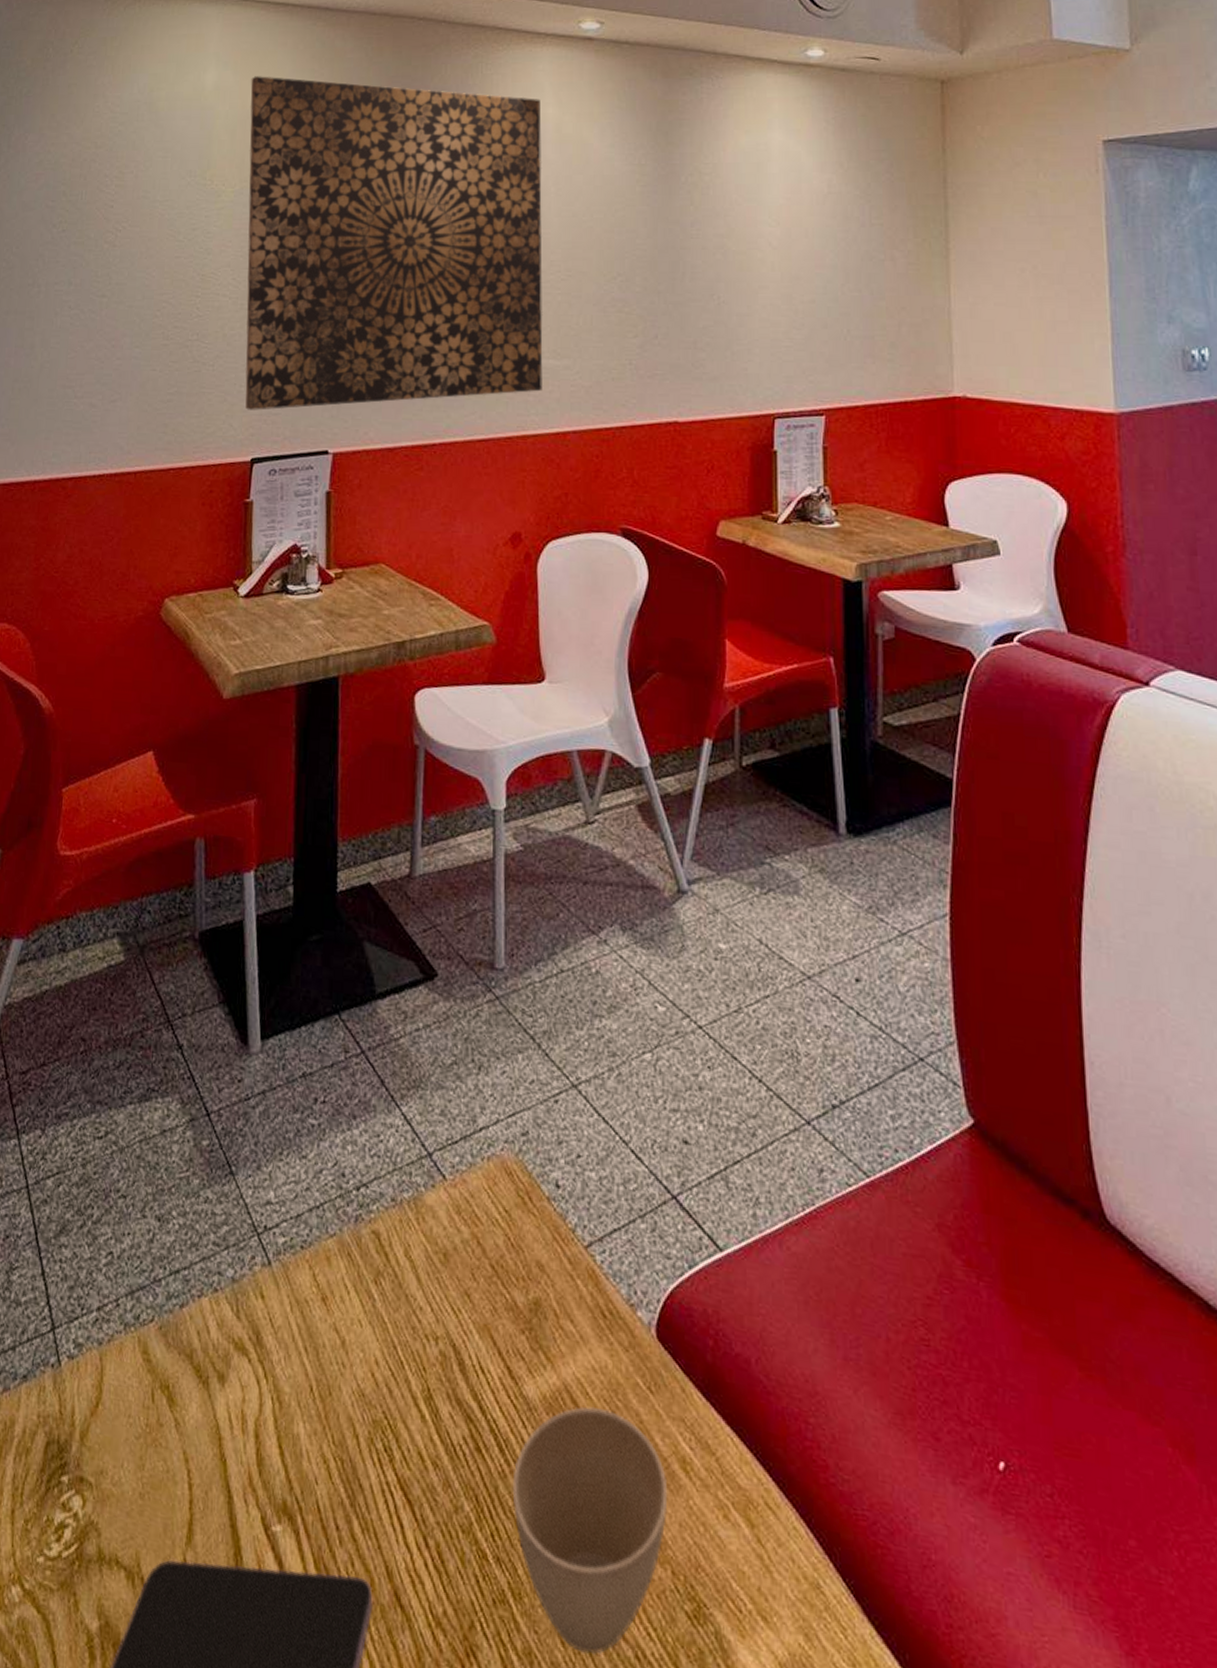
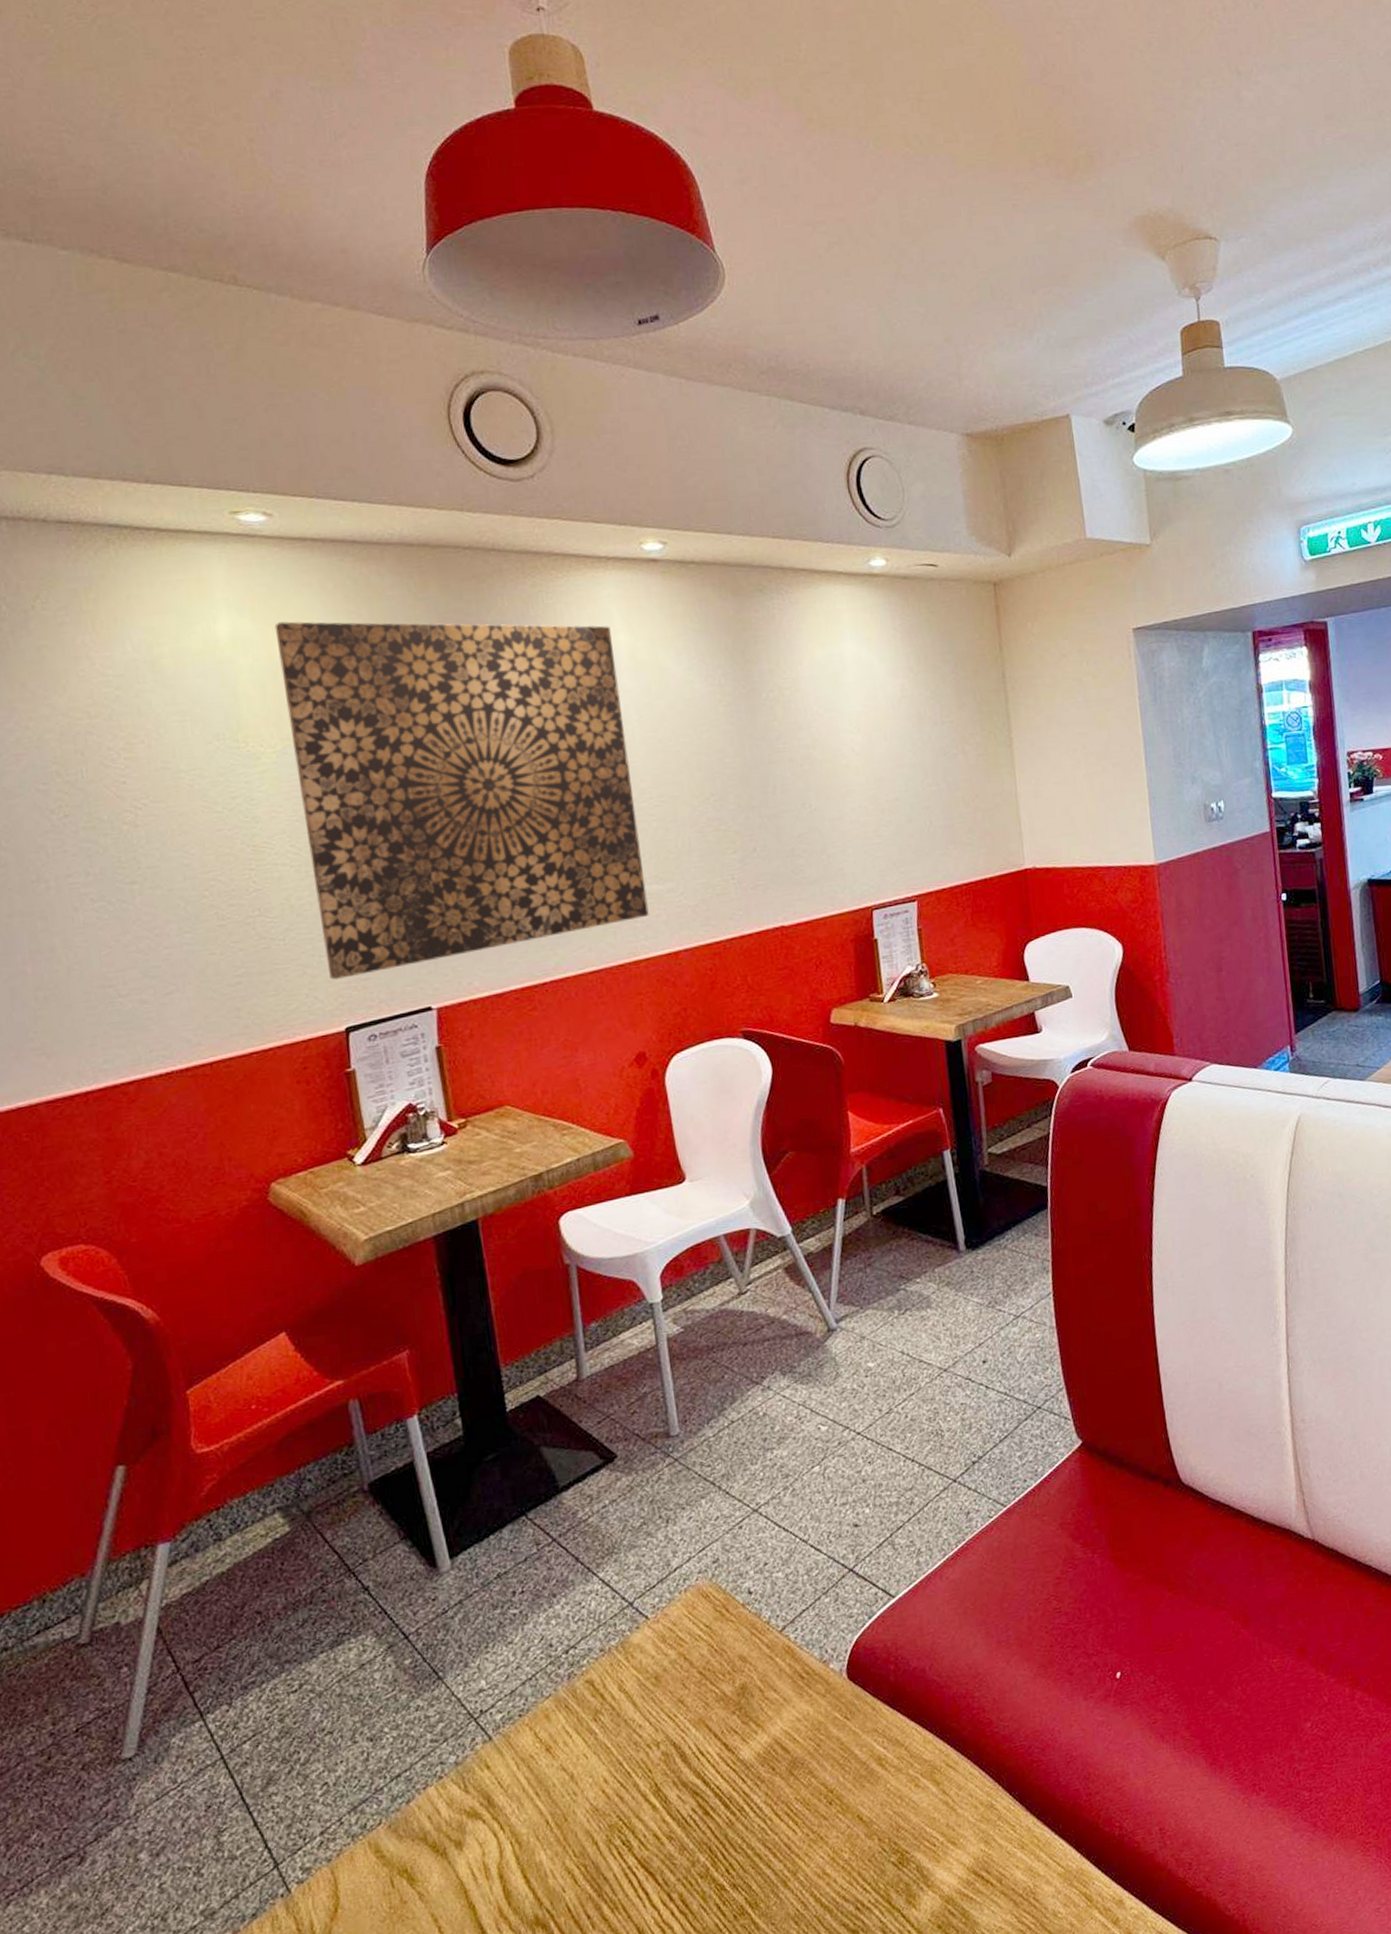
cup: present [512,1406,668,1655] -> none [739,1744,871,1923]

